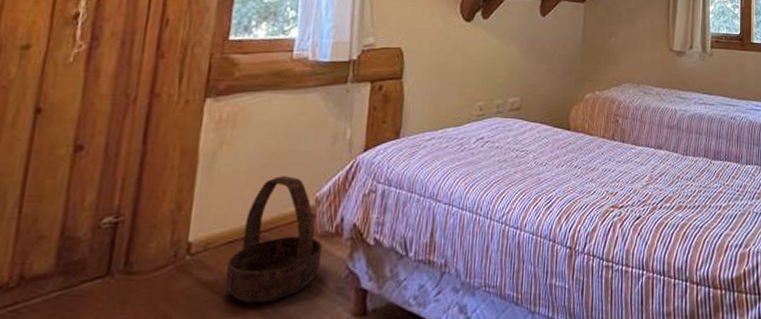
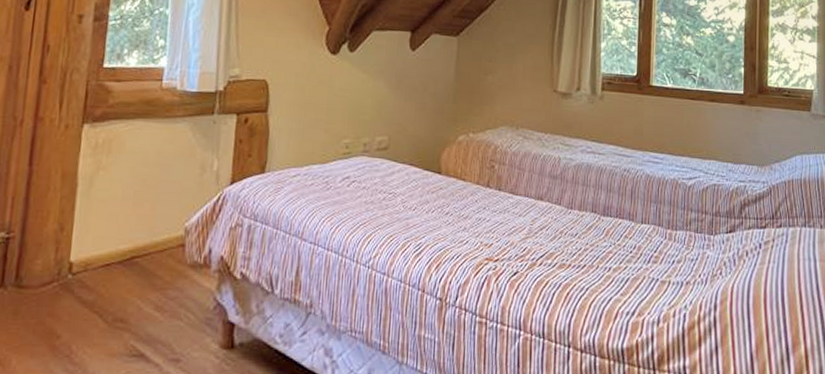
basket: present [225,176,322,304] -> none [103,204,191,327]

